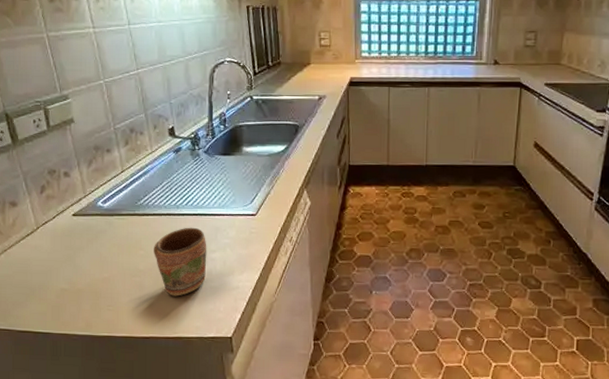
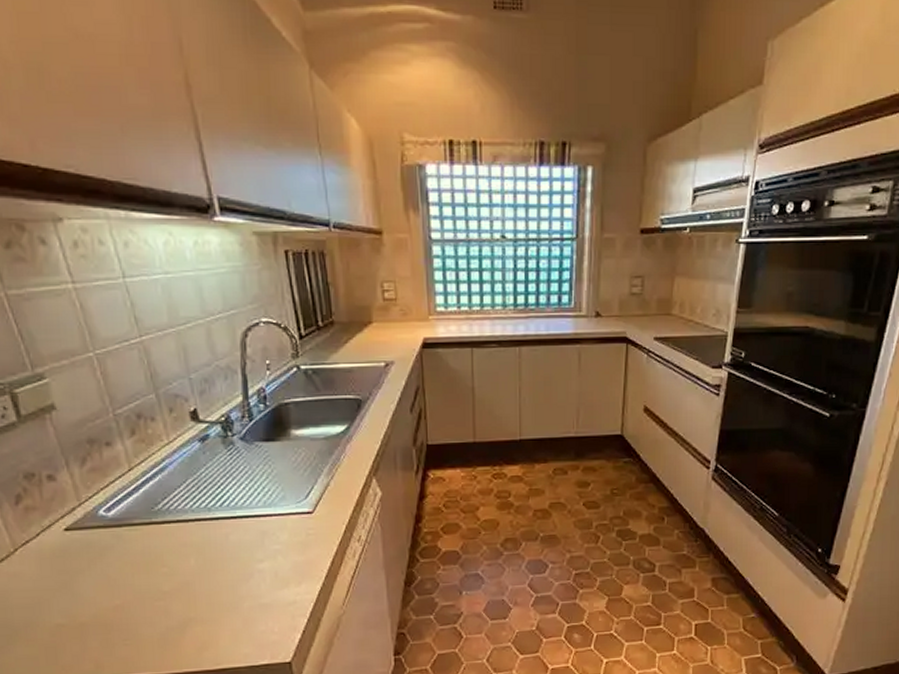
mug: present [154,227,207,297] -> none [181,533,253,620]

